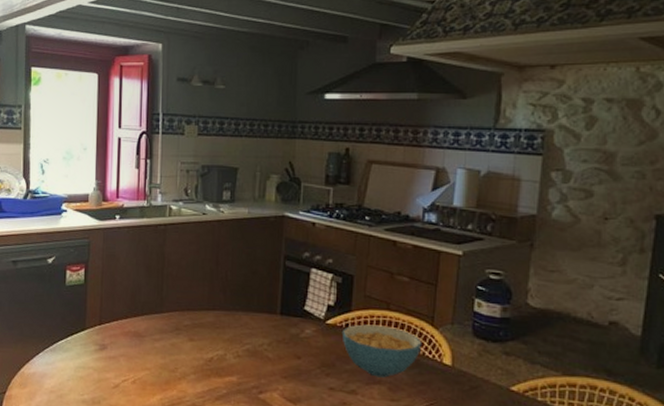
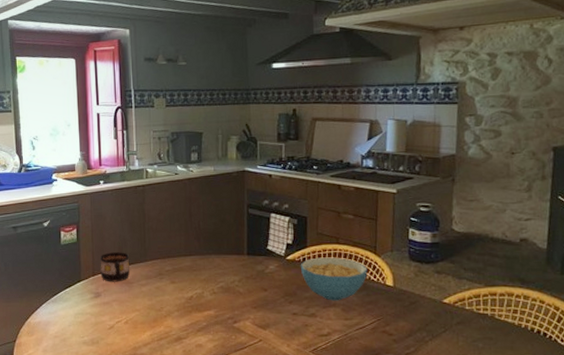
cup: none [108,299,143,334] -> present [100,252,130,282]

